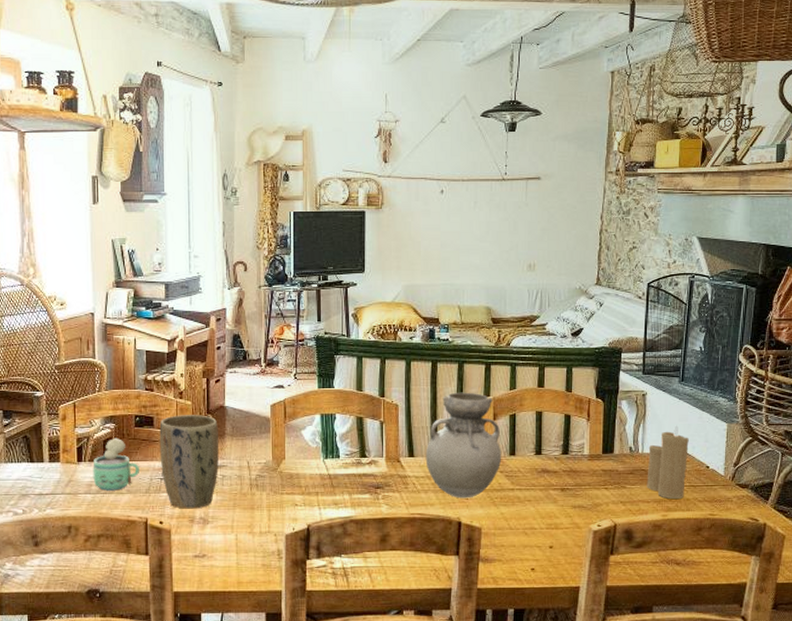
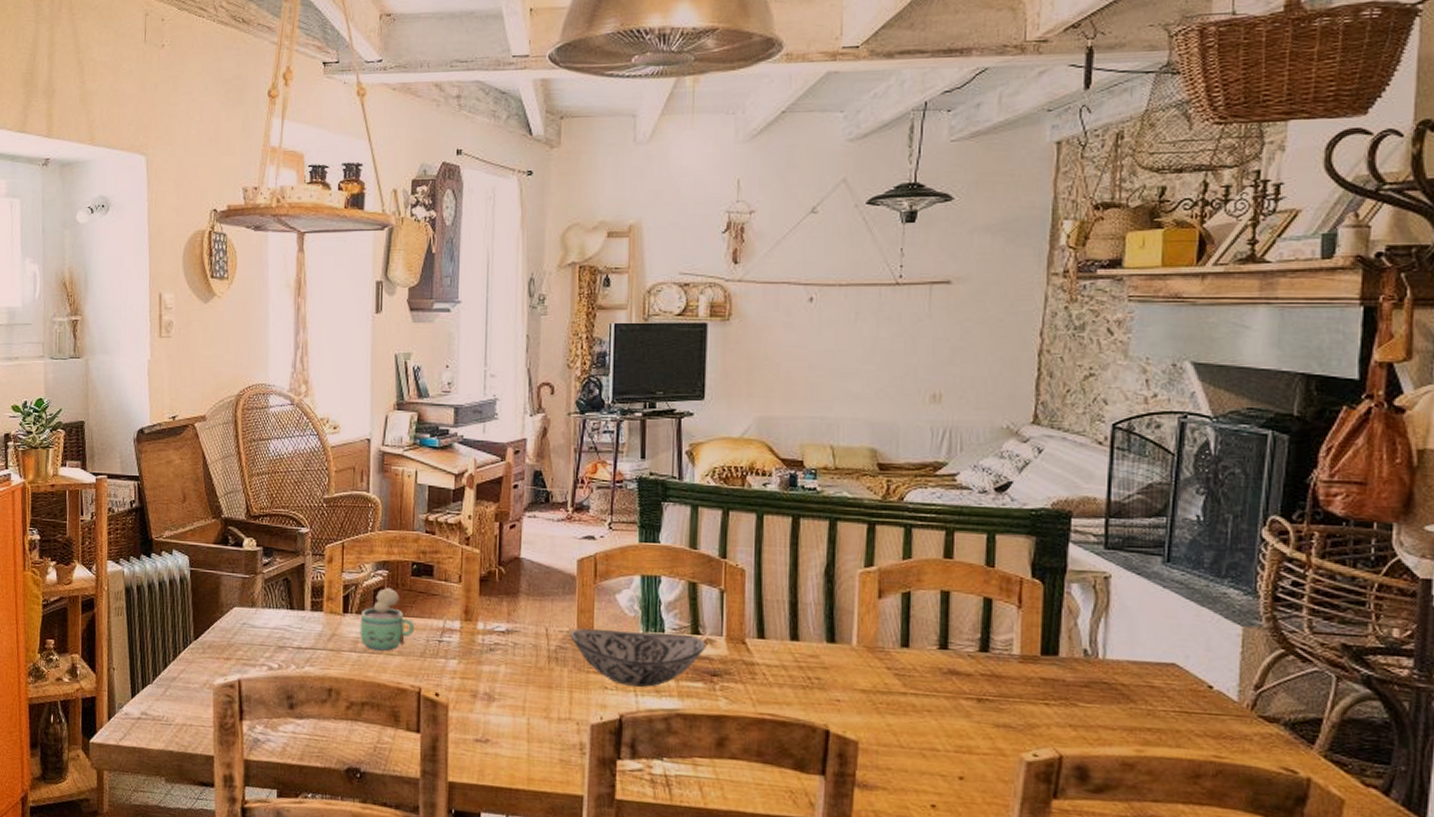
plant pot: present [159,415,219,509] -> none [439,565,511,682]
decorative bowl: none [267,458,371,502] -> present [570,628,706,687]
vase: present [425,392,502,499] -> none [780,558,890,700]
candle: present [647,425,689,499] -> none [1111,623,1179,729]

